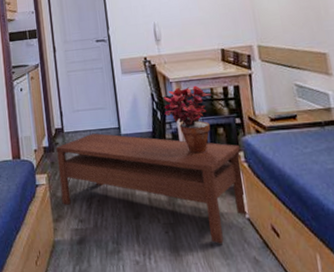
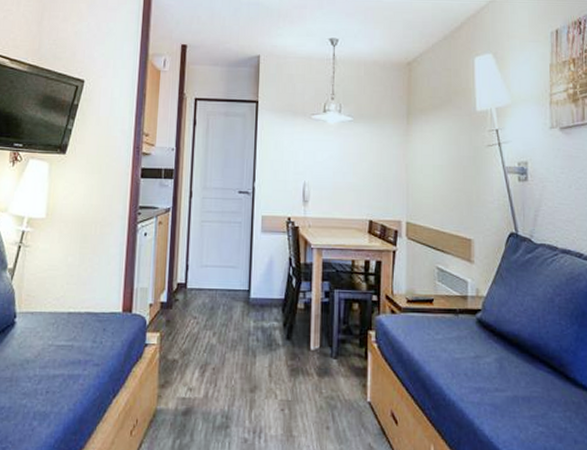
coffee table: present [56,133,249,244] -> none [172,293,373,427]
potted plant: present [164,85,211,154] -> none [300,254,352,328]

